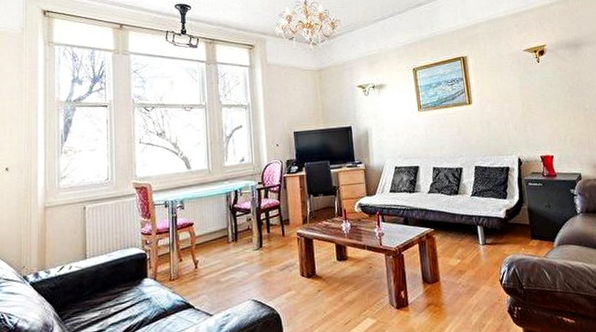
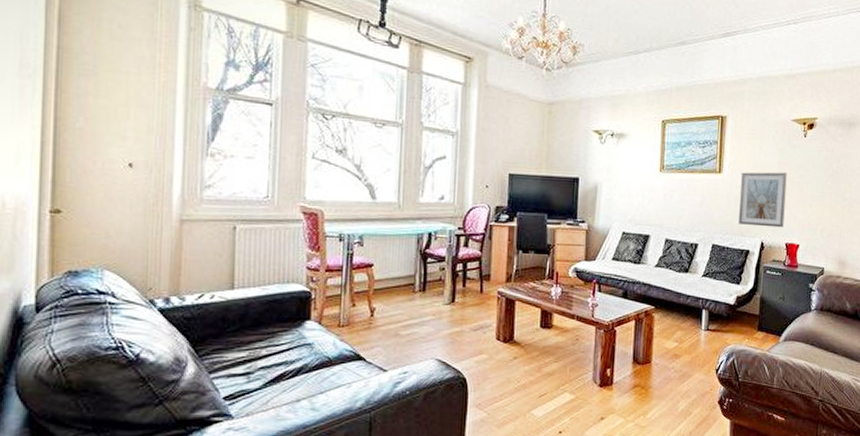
picture frame: none [488,95,536,145] -> present [738,172,787,228]

